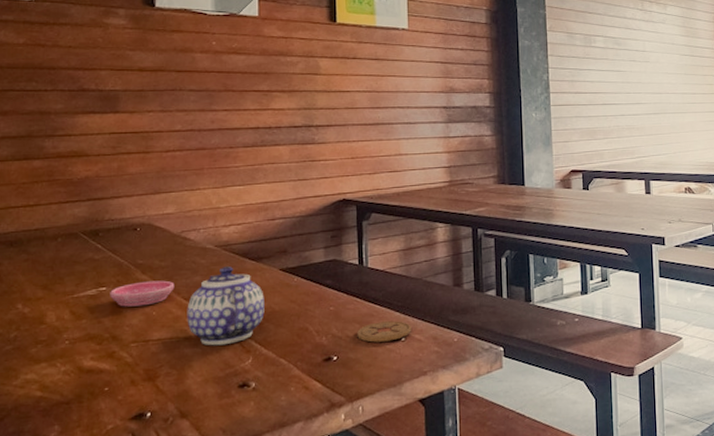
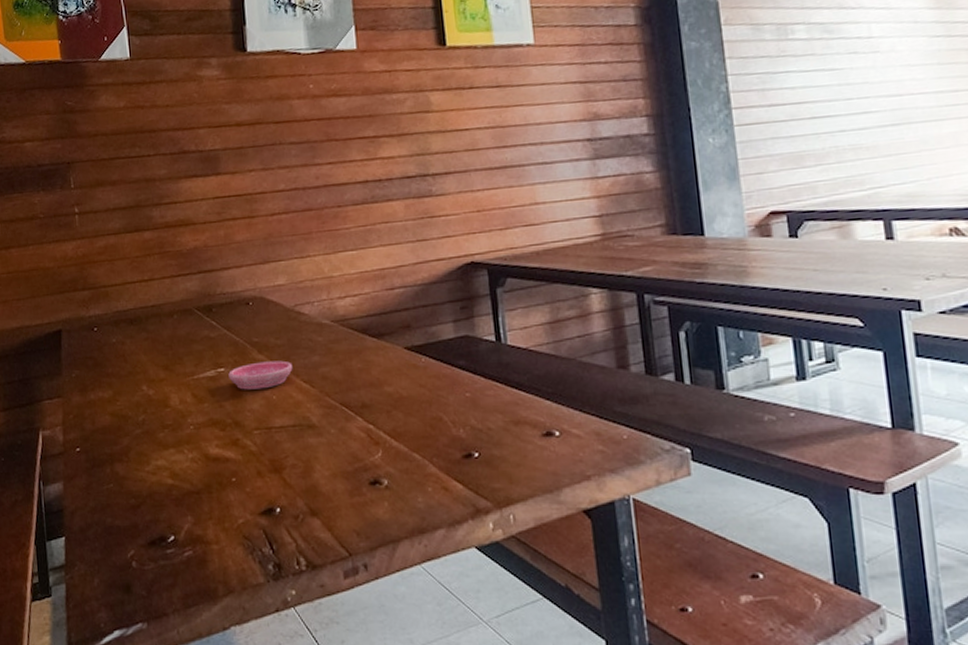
teapot: present [187,265,265,346] -> none [307,343,392,436]
coaster: present [357,321,411,343] -> none [500,411,567,437]

